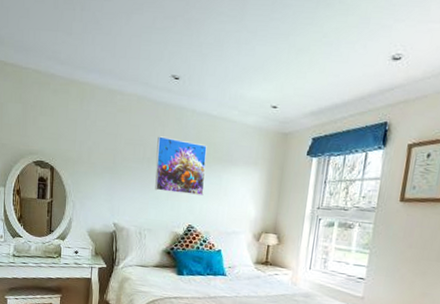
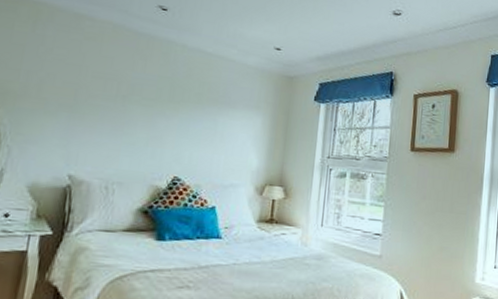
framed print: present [155,136,207,195] -> none [130,71,200,142]

